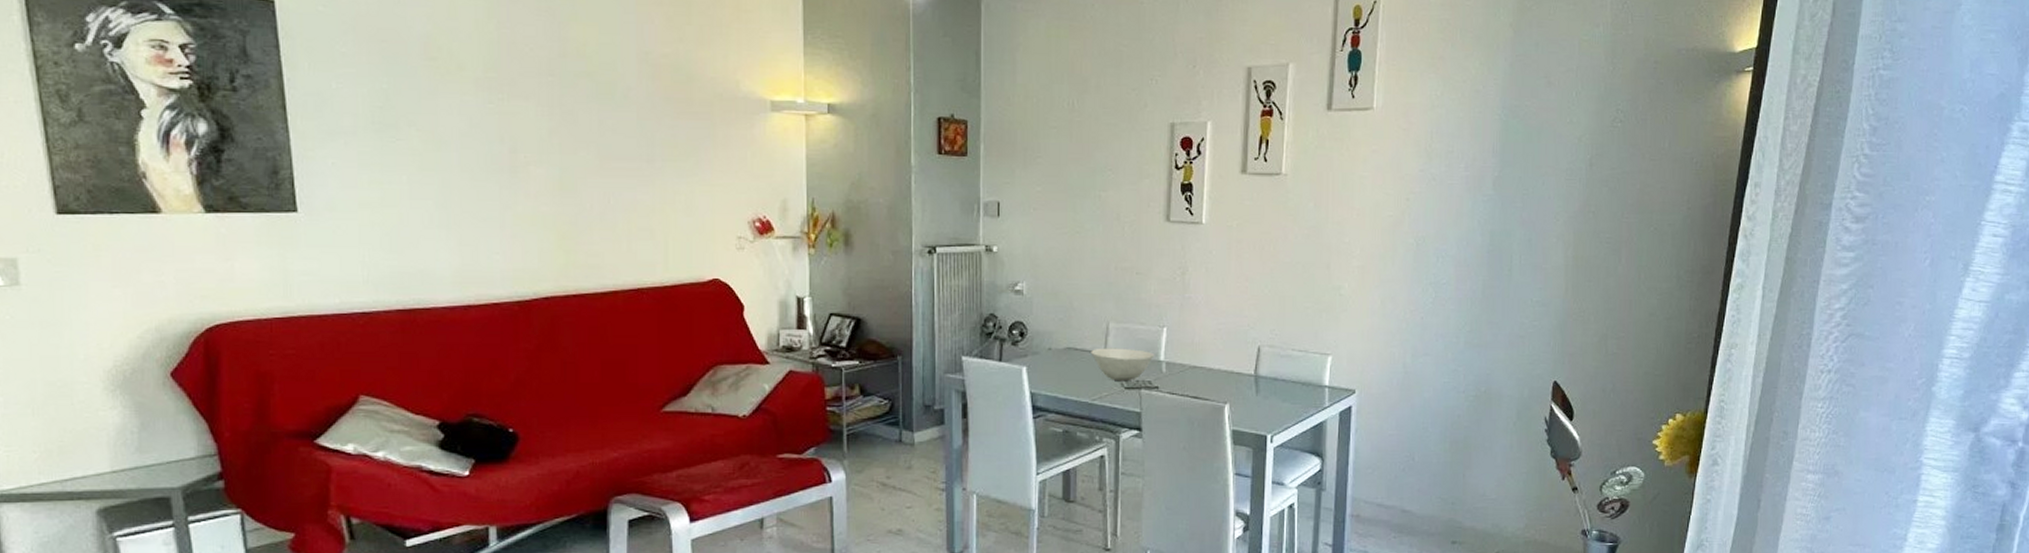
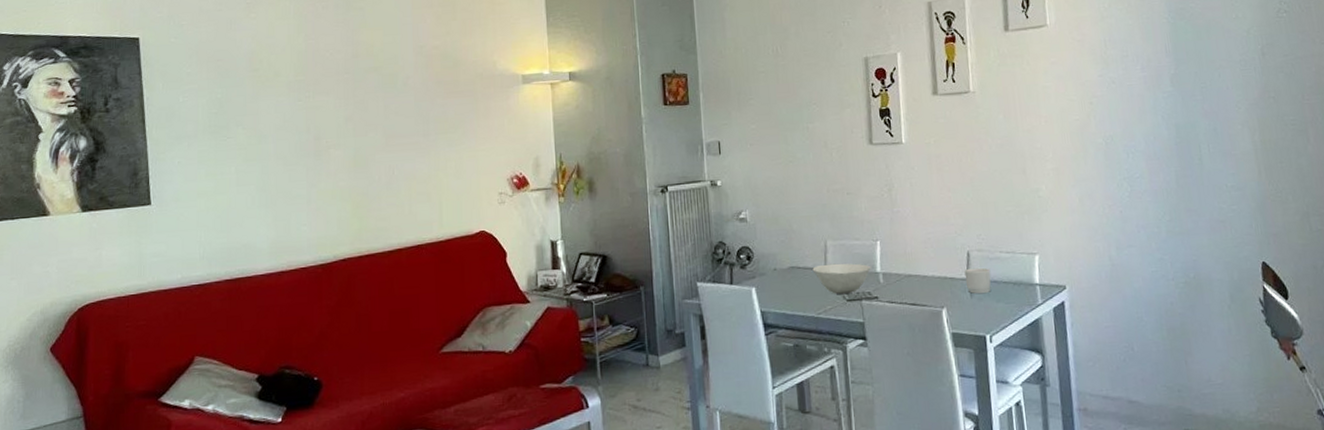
mug: none [1252,364,1280,392] -> present [964,267,992,294]

